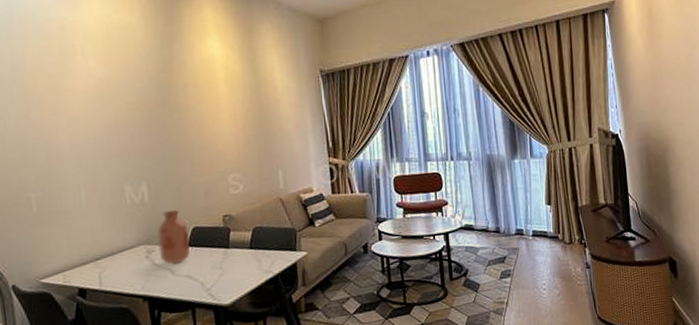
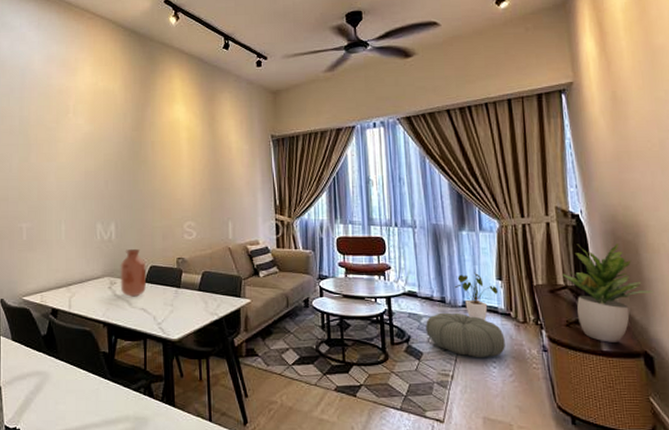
pouf: none [482,241,554,283] -> present [426,312,505,358]
house plant: none [509,199,547,245] -> present [455,272,498,320]
potted plant: none [604,159,678,254] -> present [563,243,653,344]

